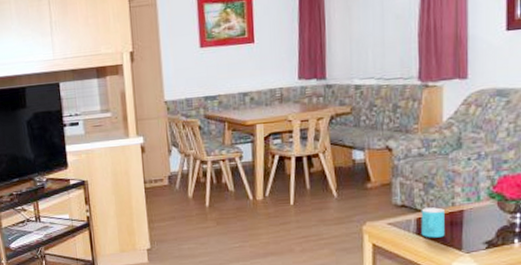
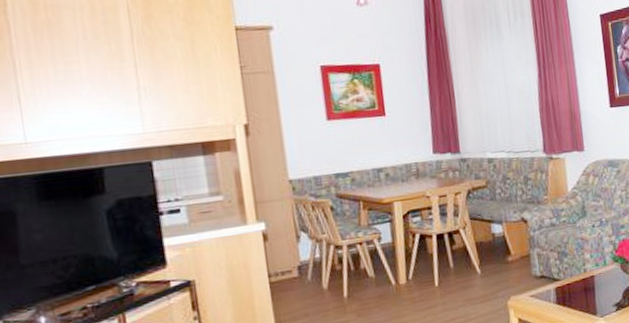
cup: present [421,207,445,238] -> none [558,275,581,306]

